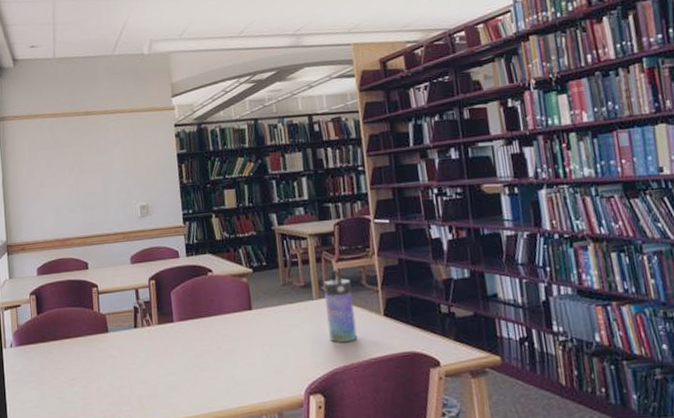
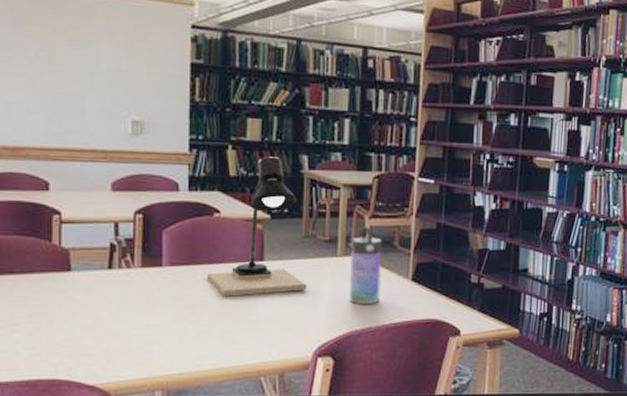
desk lamp: none [209,219,292,344] -> present [207,156,307,297]

